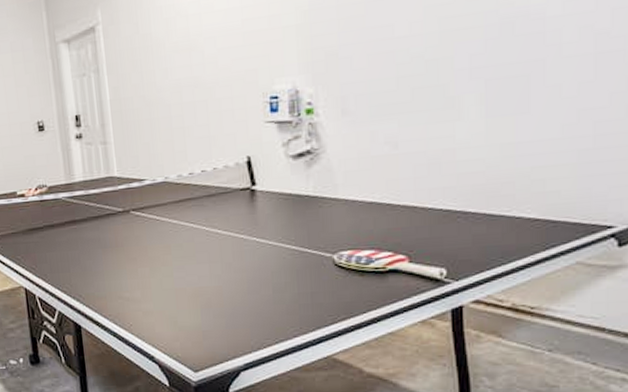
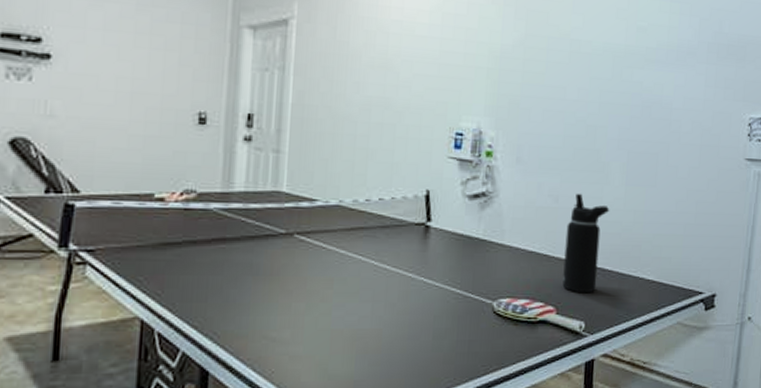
water bottle: none [411,134,467,240] -> present [562,193,610,294]

